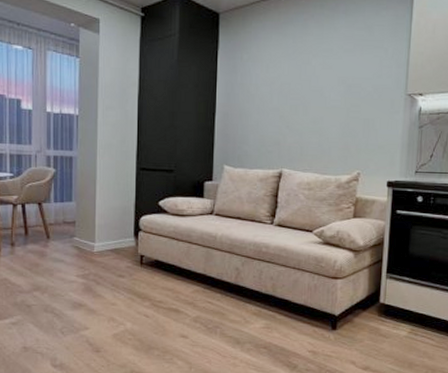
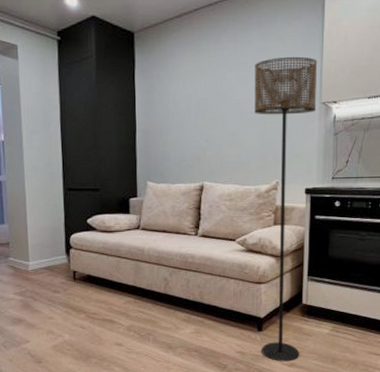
floor lamp: none [335,46,405,364] -> present [254,56,318,362]

